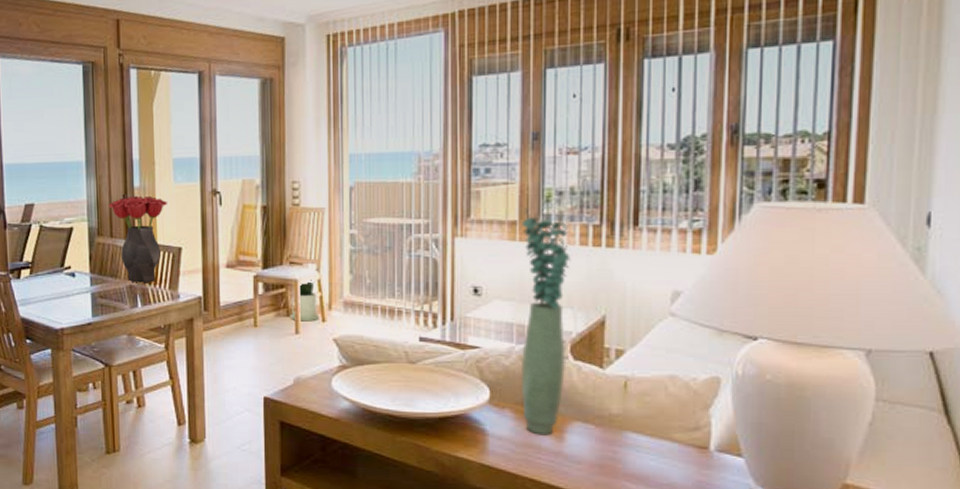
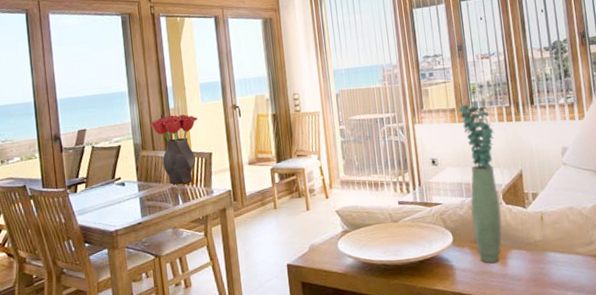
planter: present [289,280,320,322] -> none [301,167,324,201]

